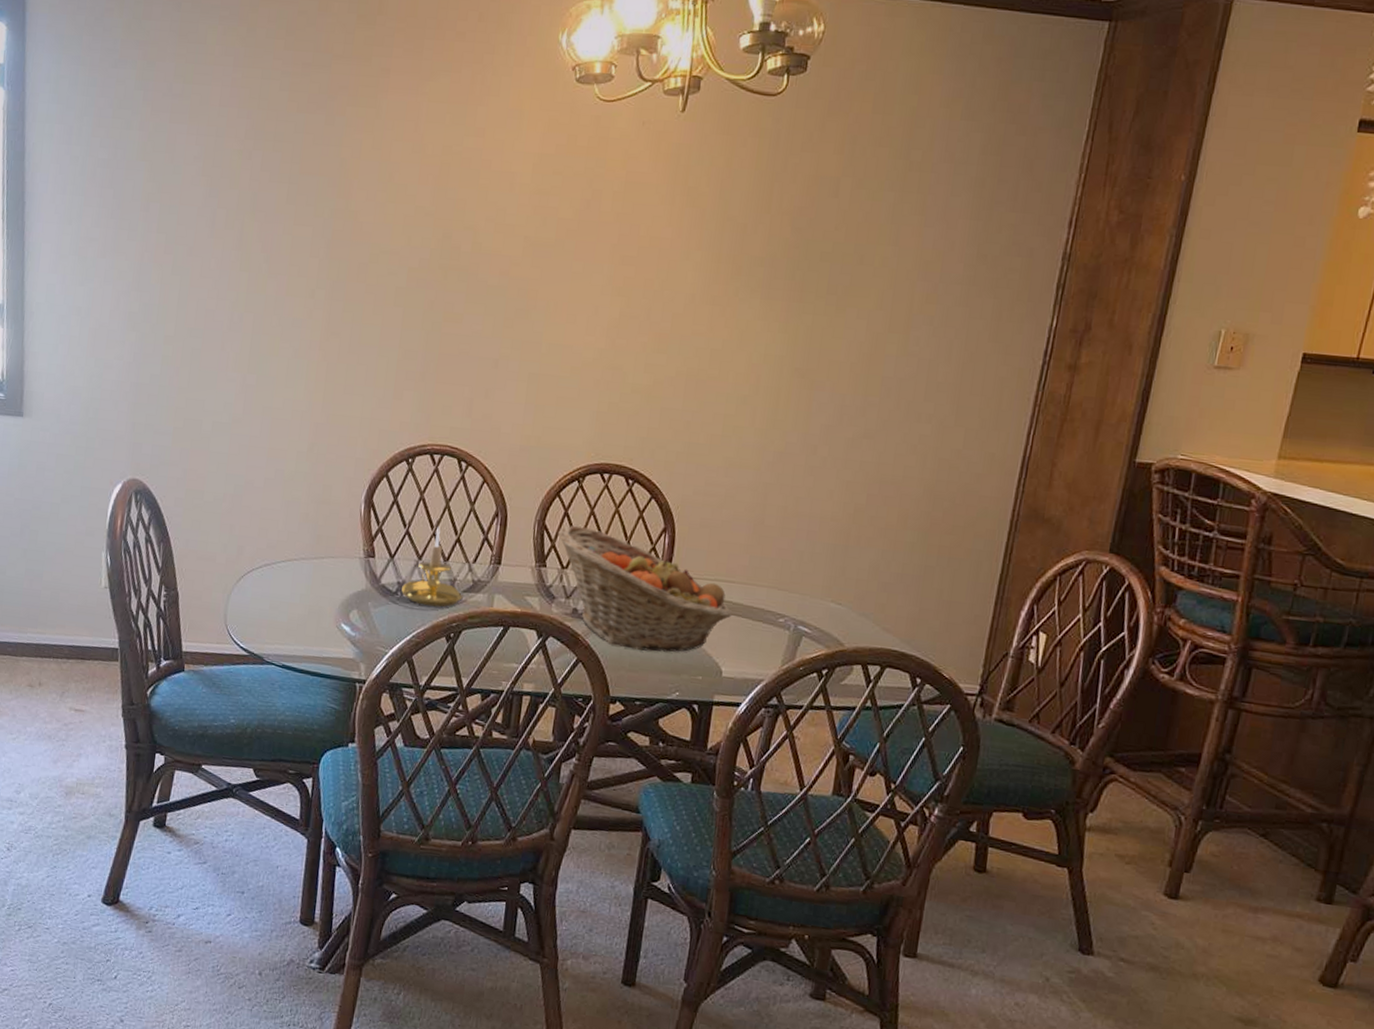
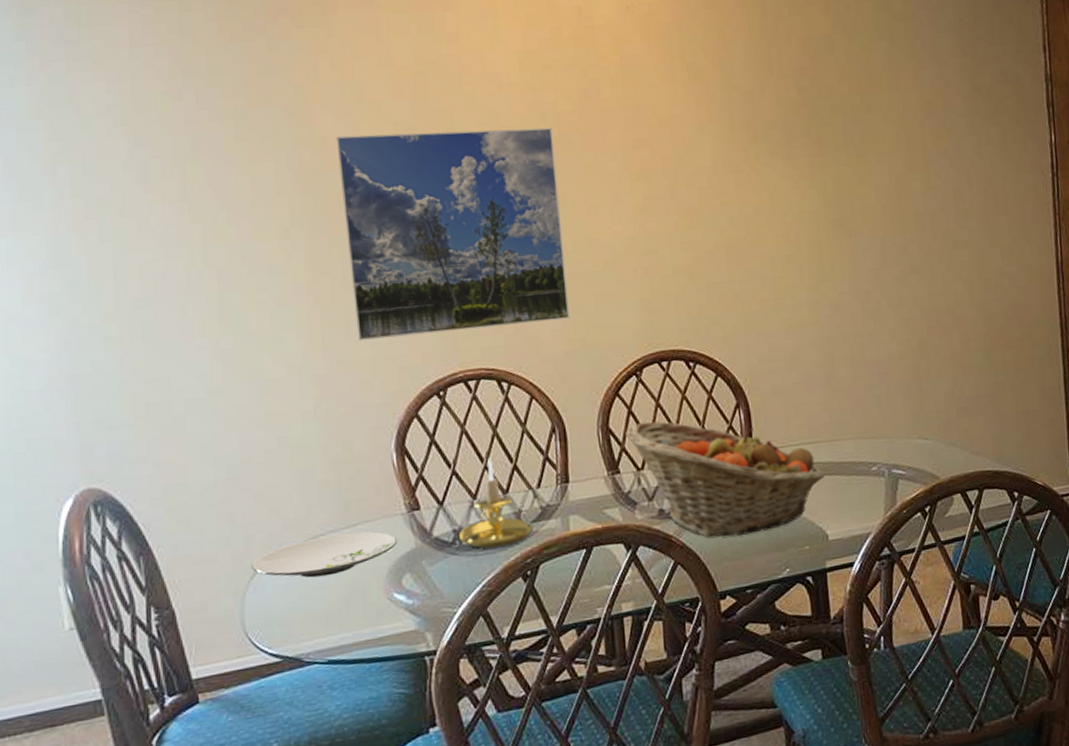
plate: none [239,560,353,596] -> present [251,531,398,578]
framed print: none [352,211,550,417] -> present [336,127,570,340]

